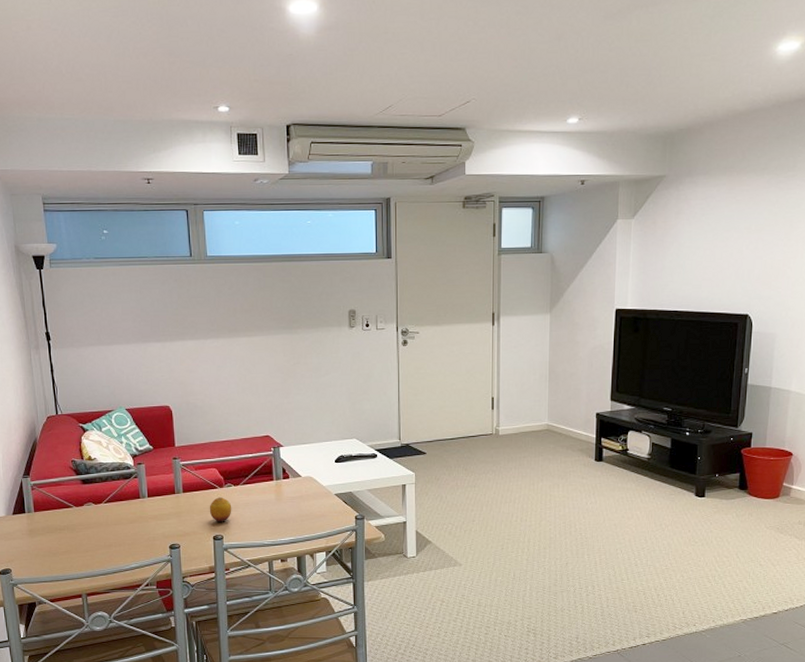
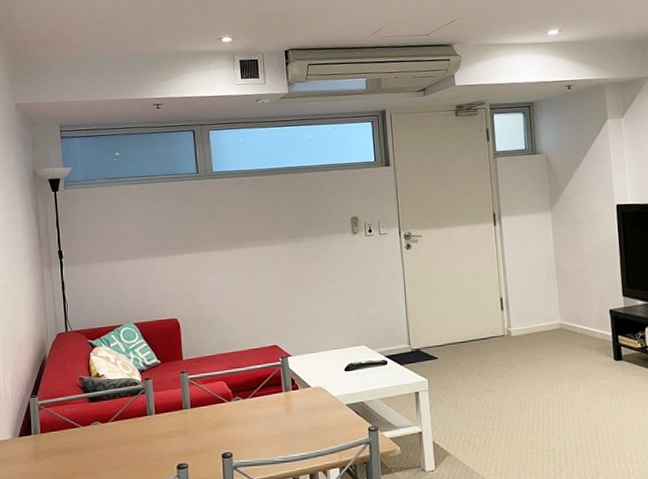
fruit: present [209,497,232,522] -> none [217,411,241,439]

